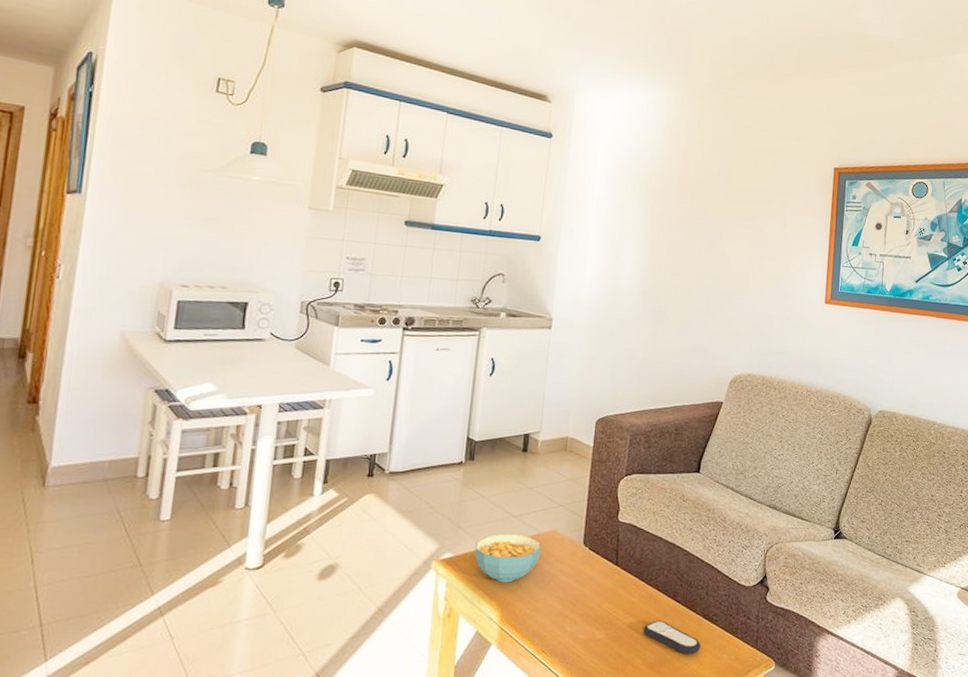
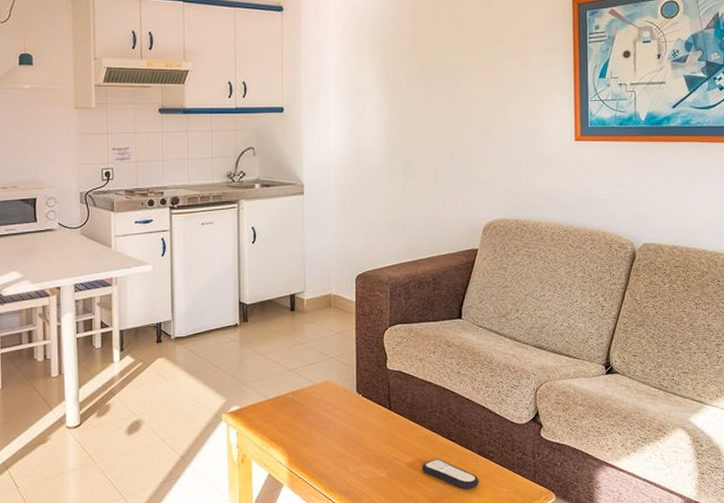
cereal bowl: present [474,534,542,583] -> none [258,387,318,430]

